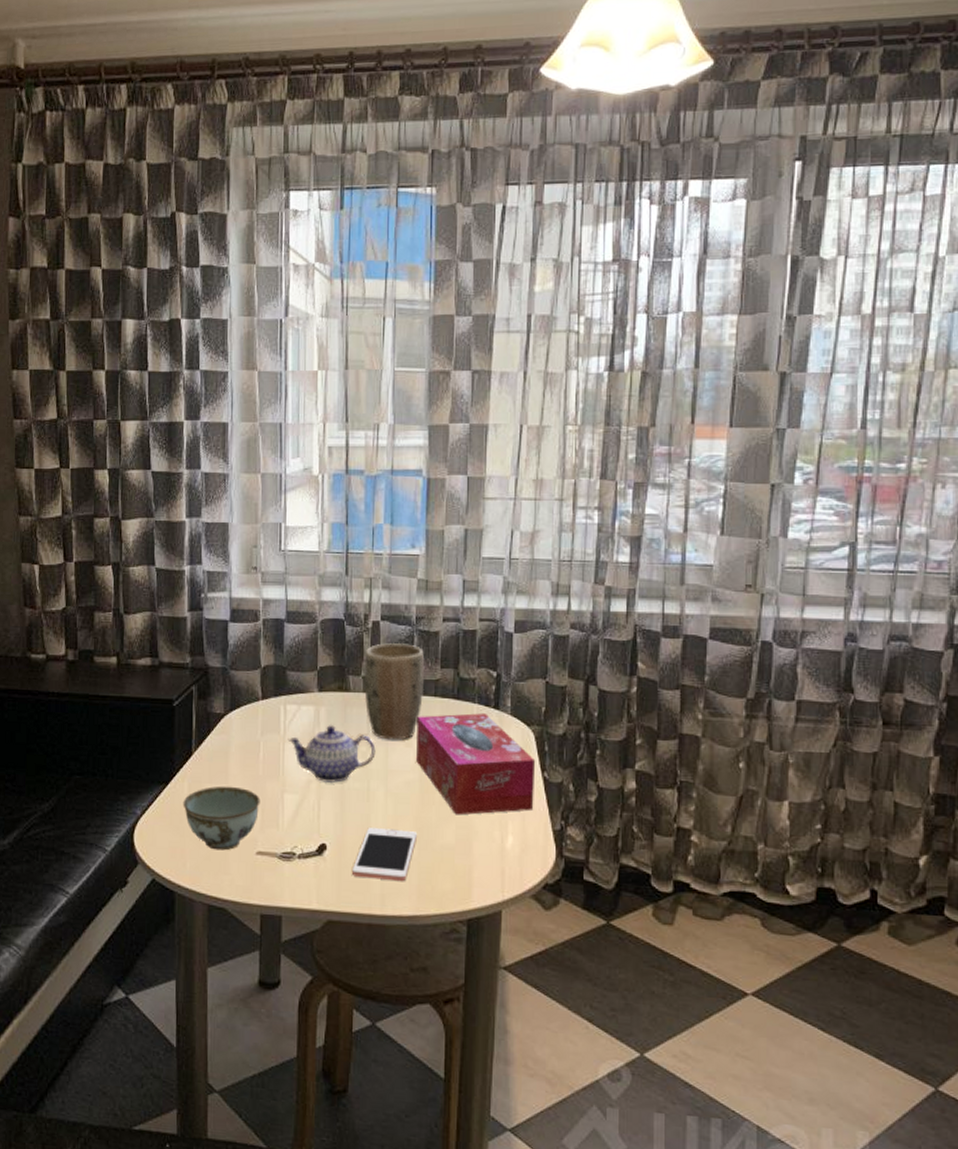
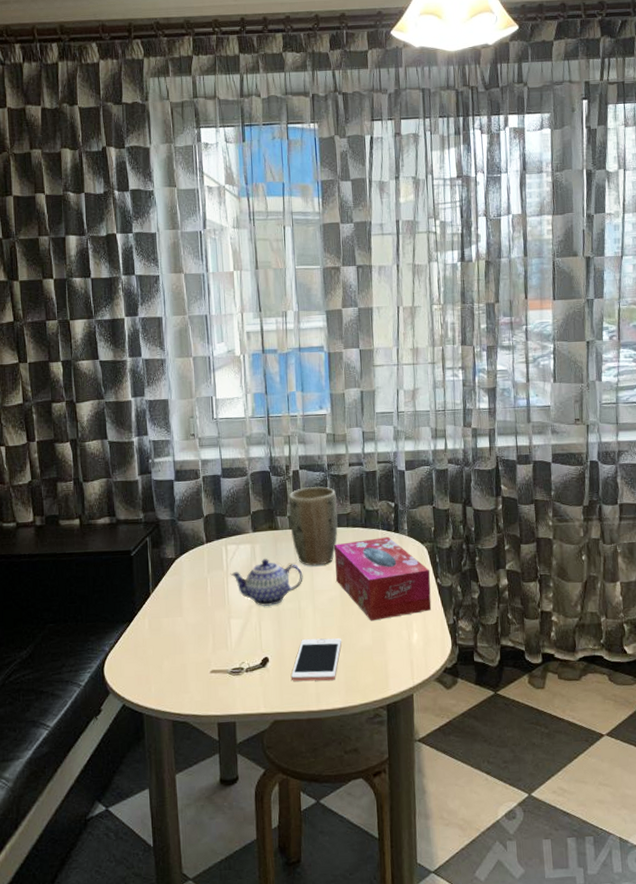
bowl: present [183,786,260,851] -> none [145,618,211,674]

